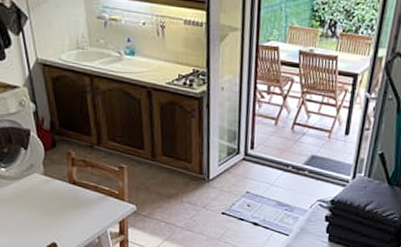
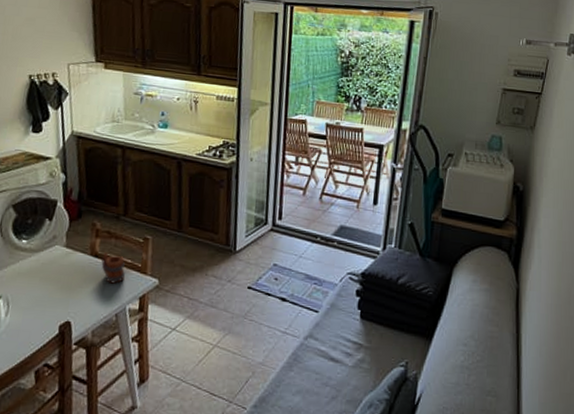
mug: none [80,180,103,210] -> present [101,252,125,284]

